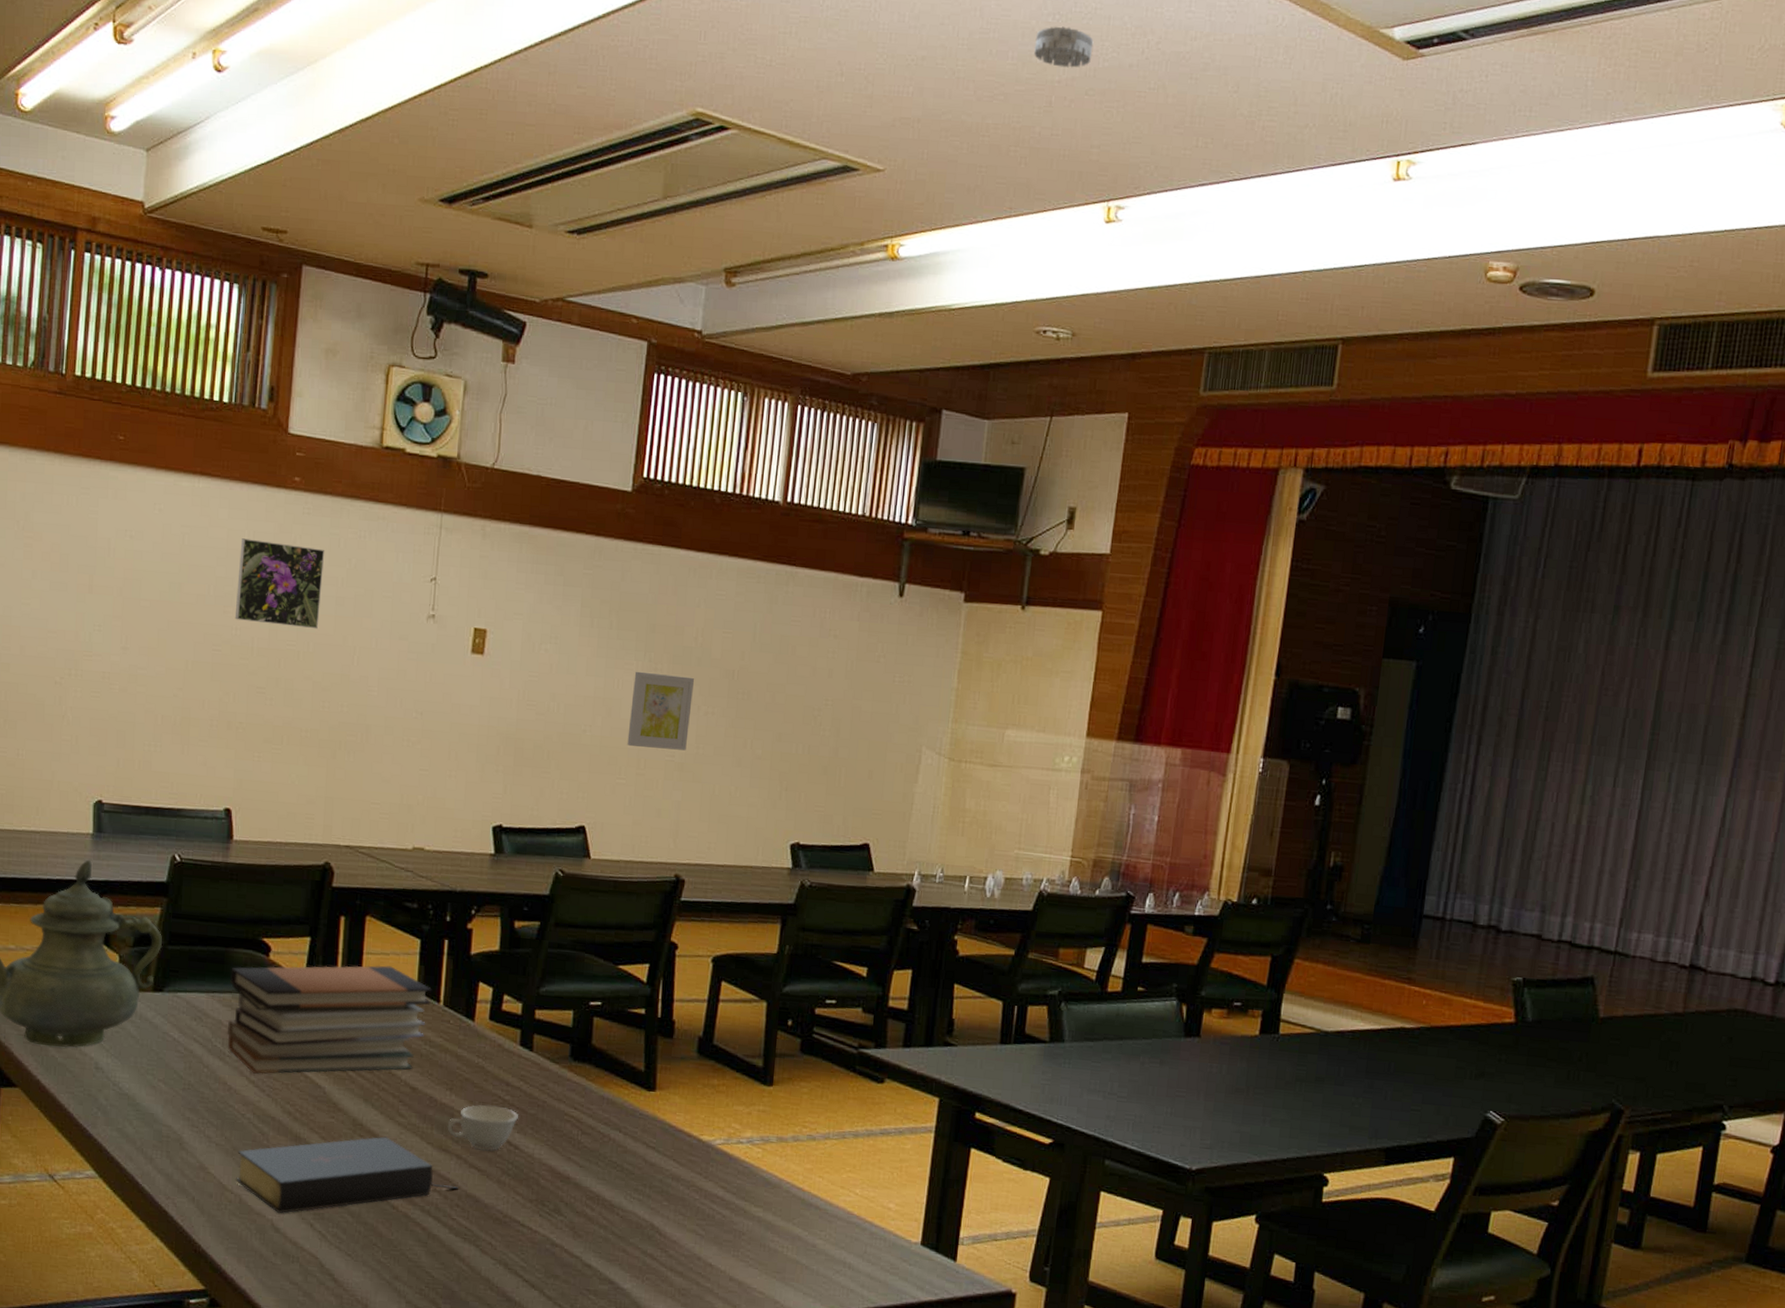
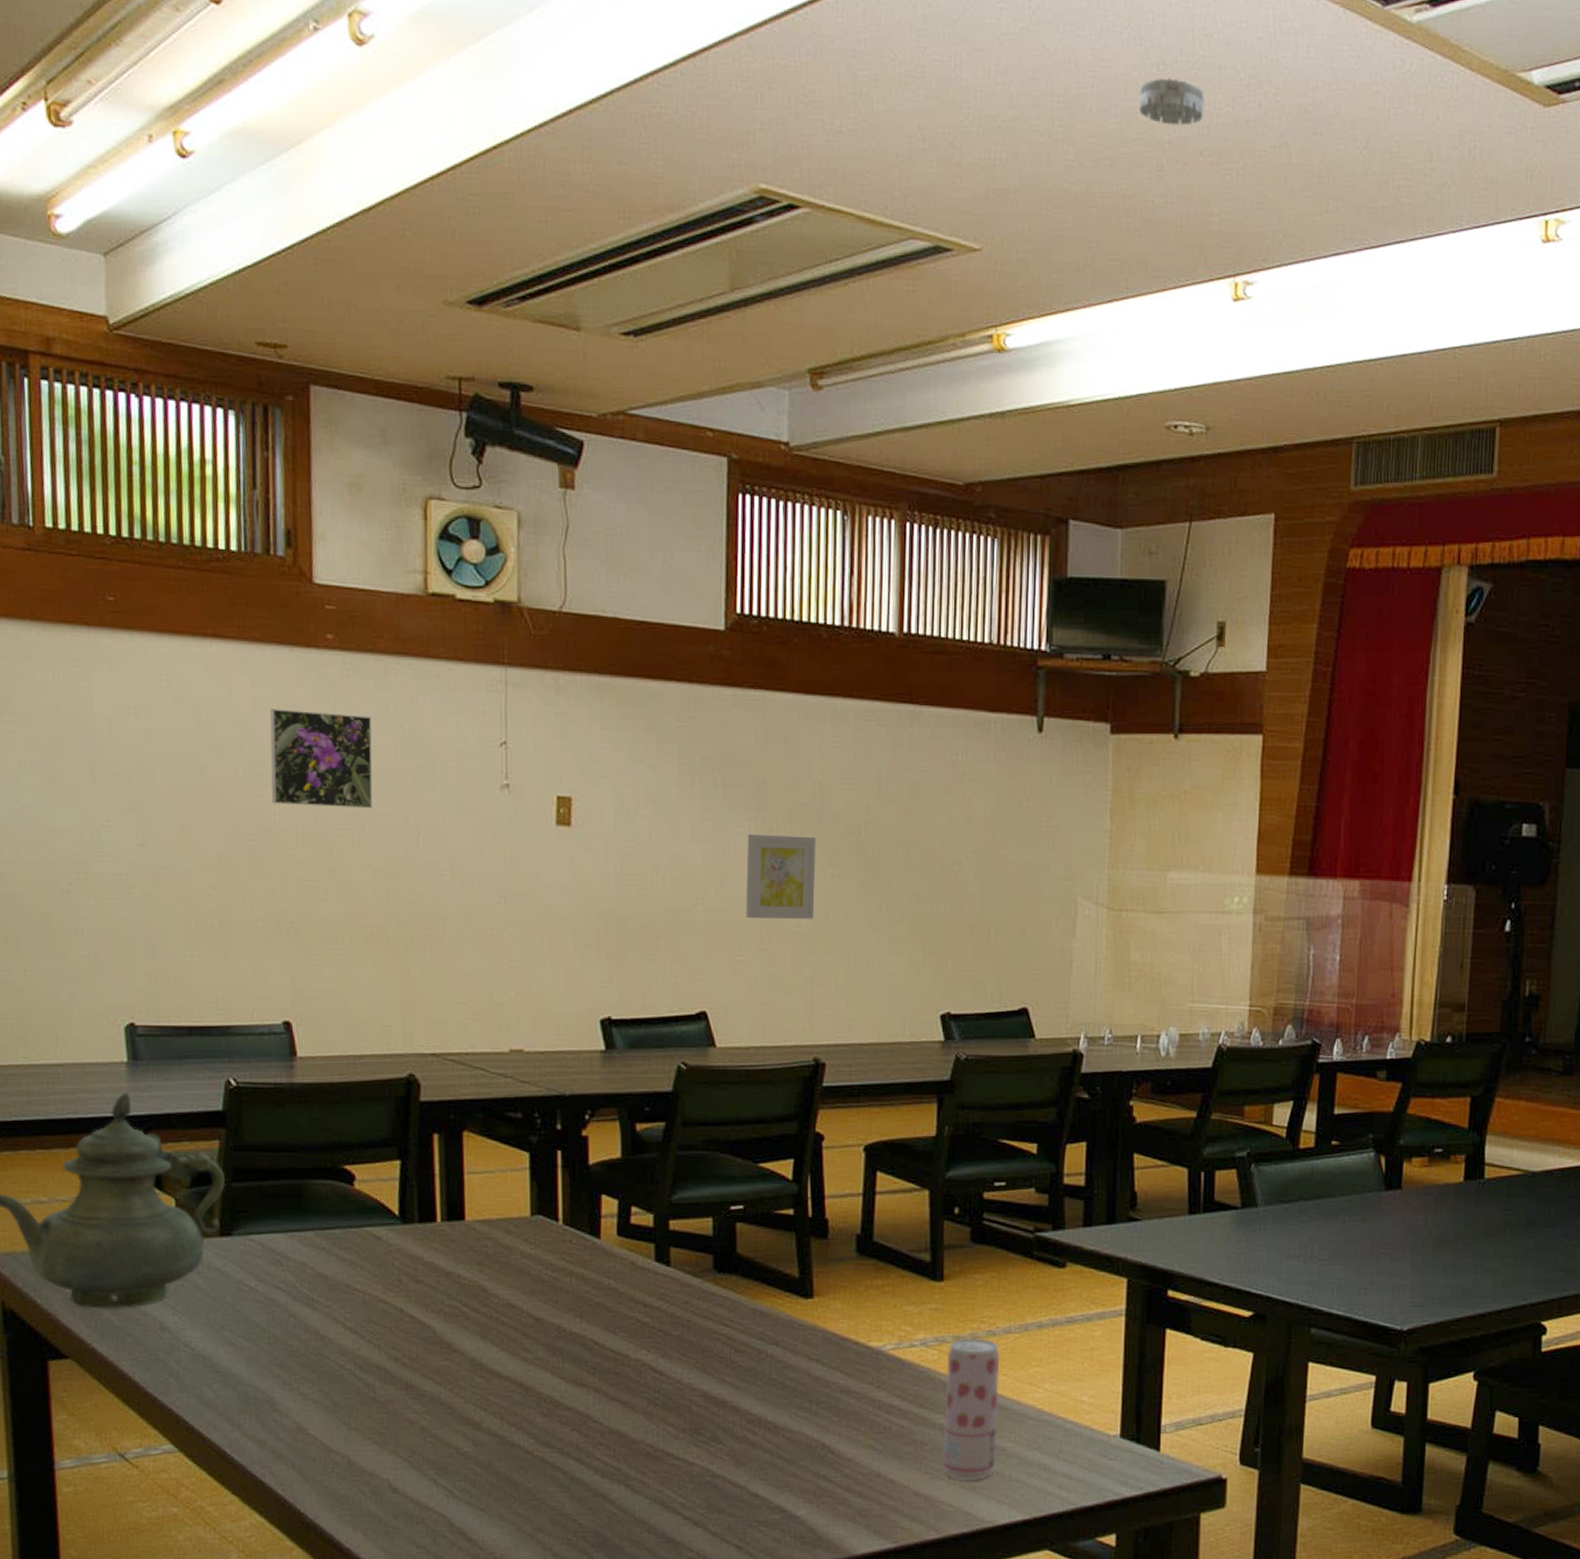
book stack: present [227,965,433,1074] -> none [309,1185,549,1319]
bible: present [235,1136,458,1214] -> none [340,1375,600,1472]
teacup: present [447,1105,518,1151] -> none [580,1330,661,1380]
beverage can: none [758,1140,818,1273] -> present [943,1338,1000,1481]

